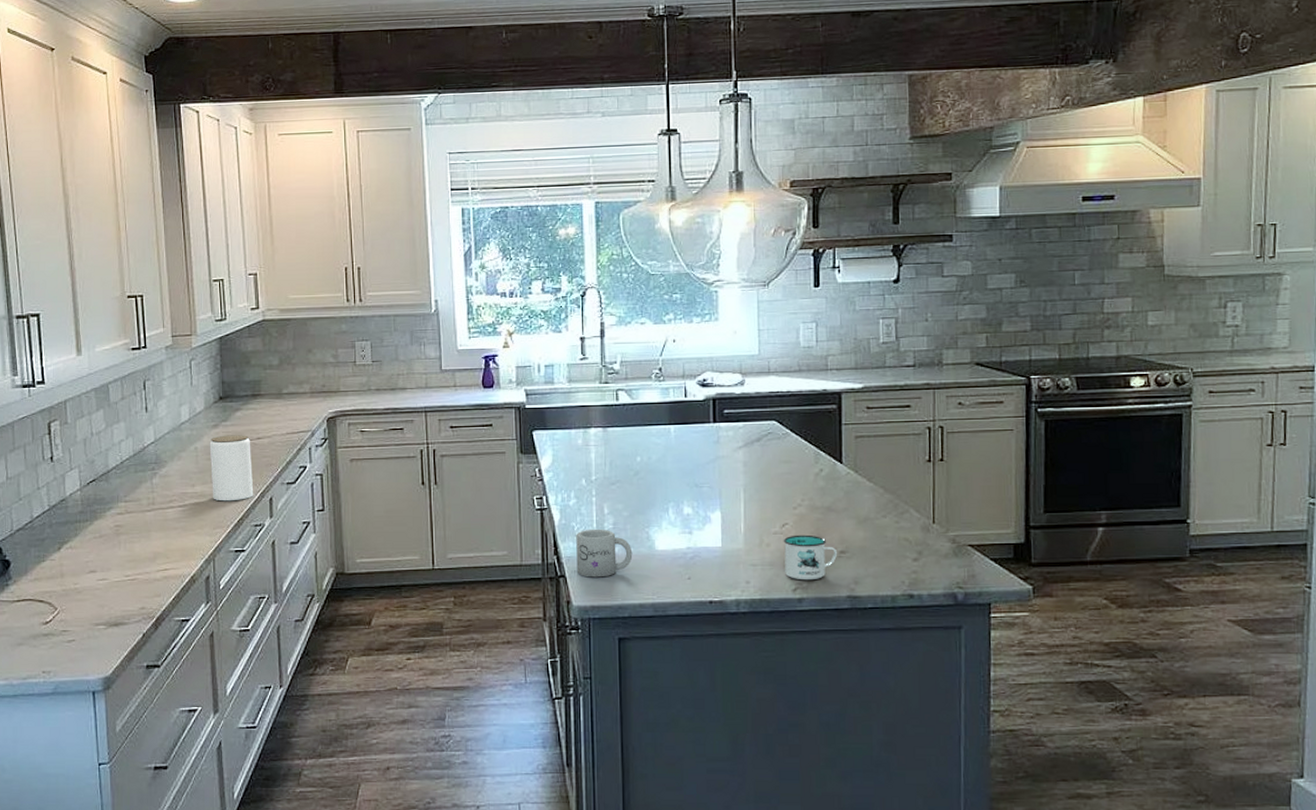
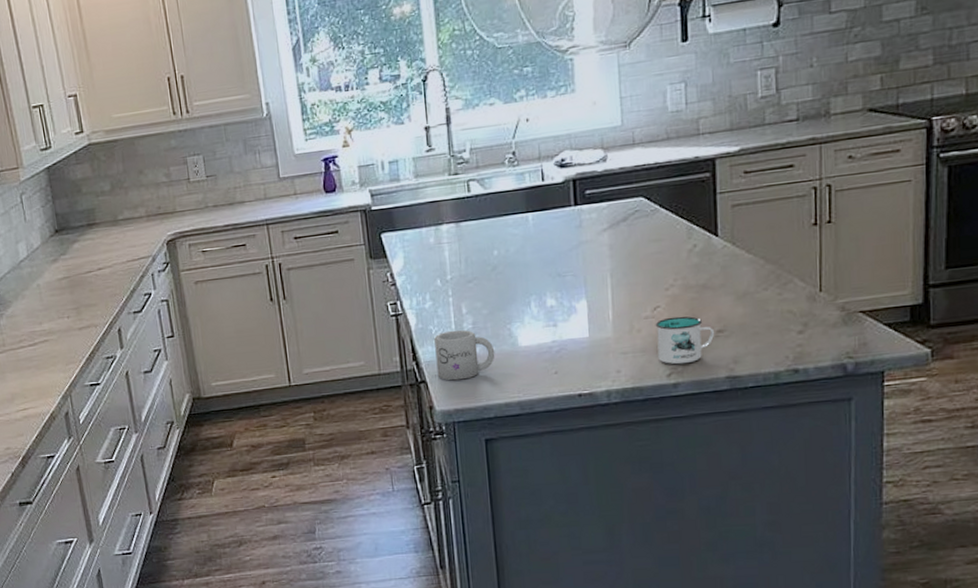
jar: present [209,435,254,501] -> none [51,267,102,337]

